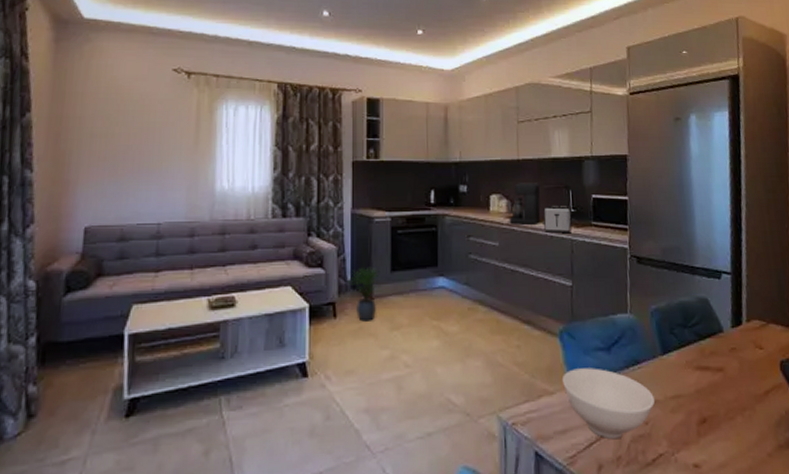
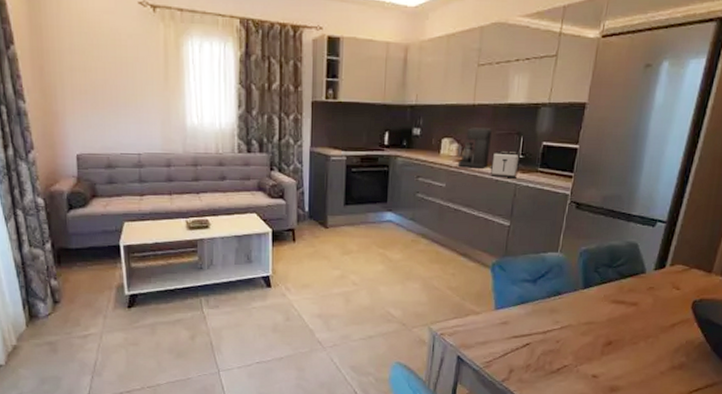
potted plant: present [346,266,380,322] -> none [304,200,335,246]
bowl: present [561,368,654,440] -> none [488,295,569,352]

